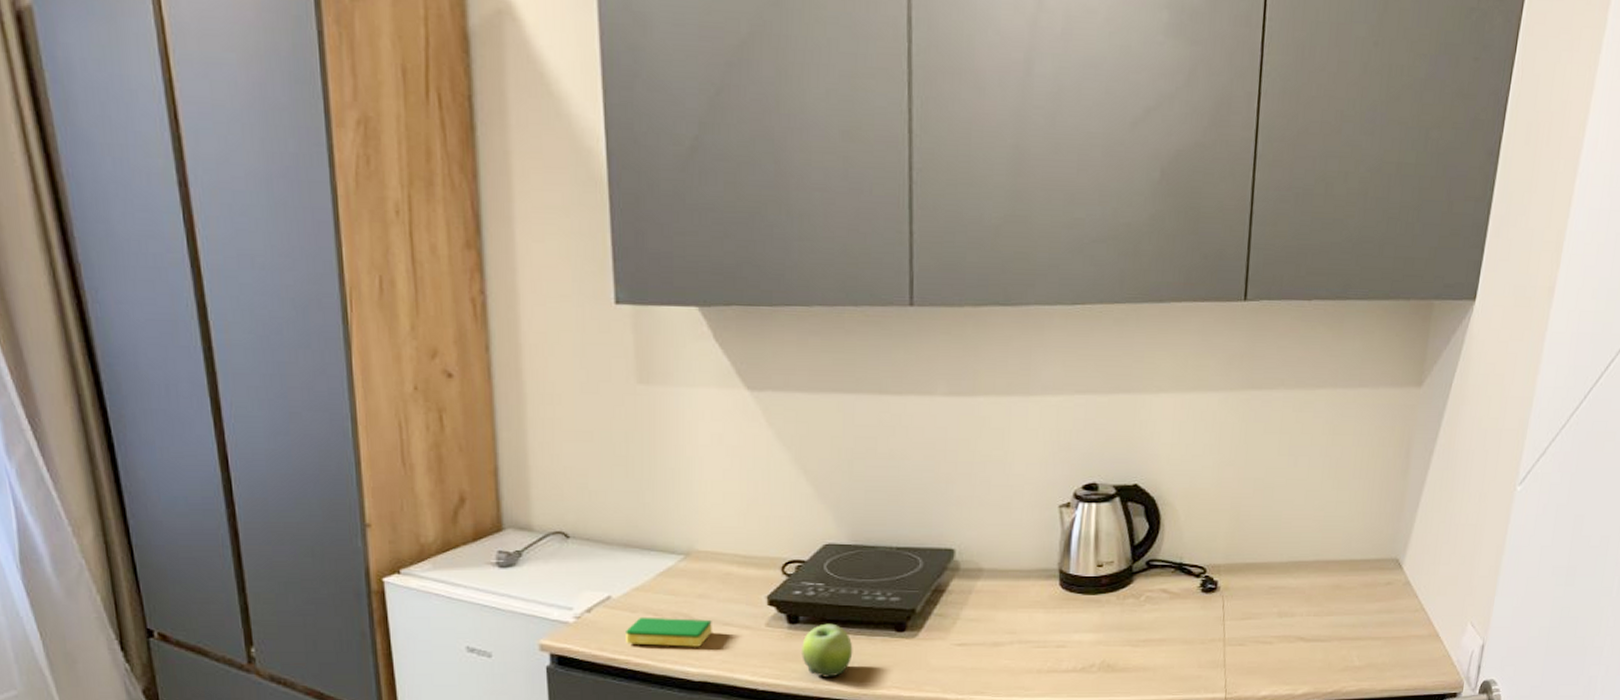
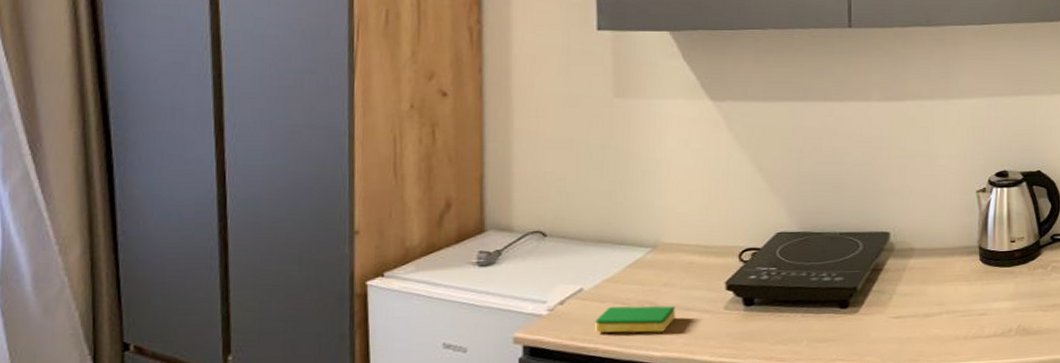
fruit: present [802,623,853,678] -> none [756,304,802,354]

